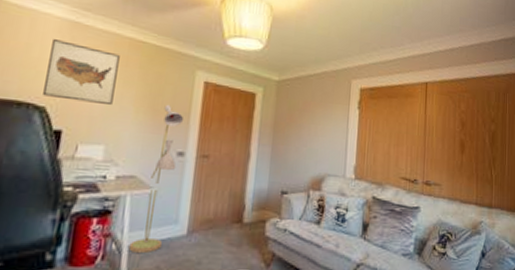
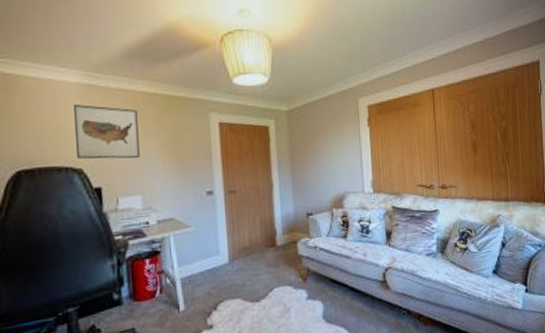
floor lamp: present [128,104,184,253] -> none [181,149,208,284]

